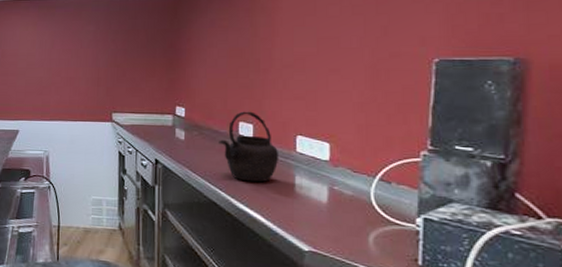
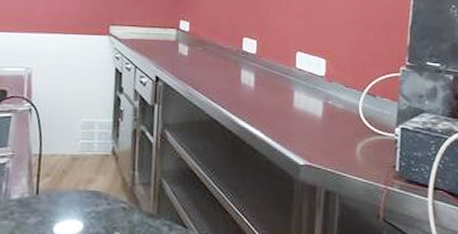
kettle: present [219,111,279,183] -> none [222,27,280,99]

